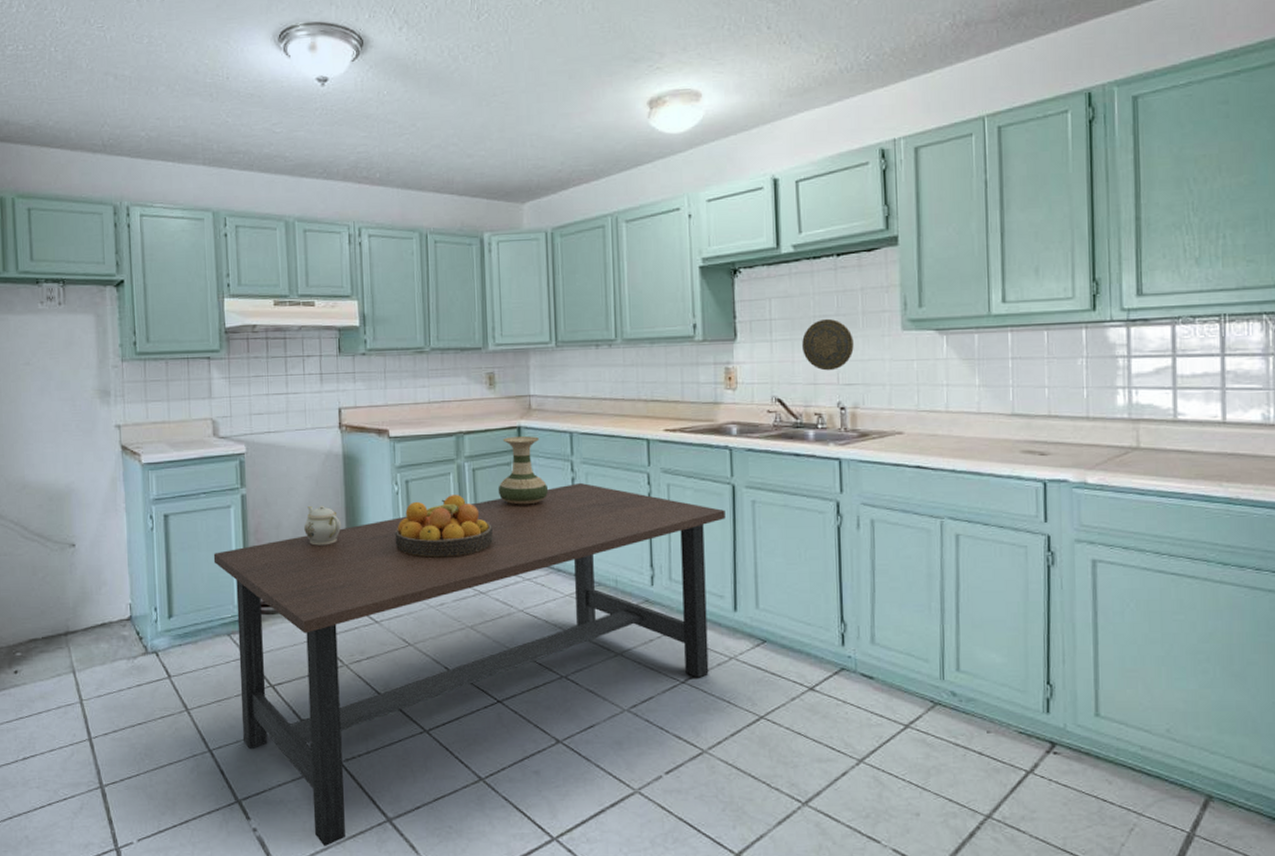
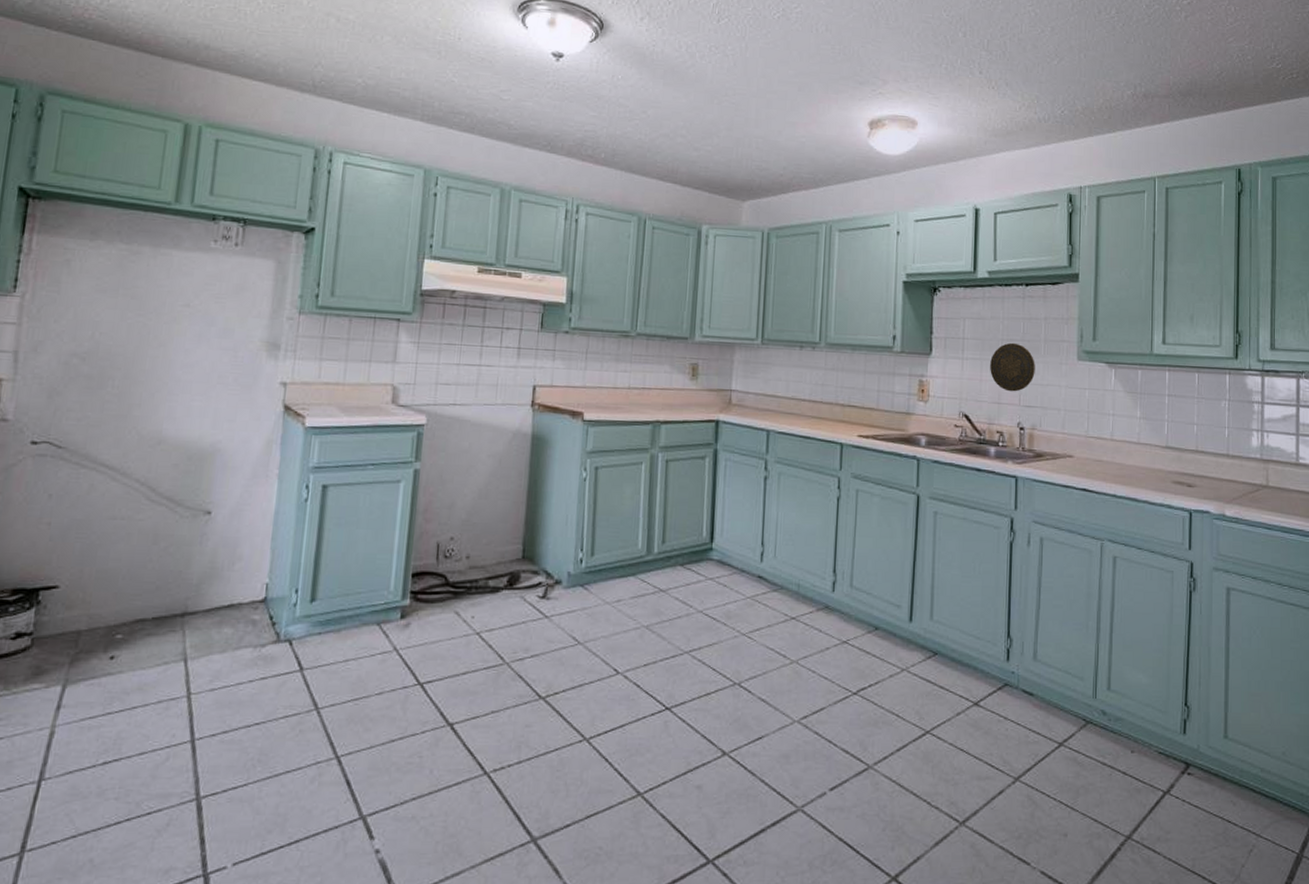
dining table: present [213,482,726,847] -> none [372,481,909,872]
teapot: present [304,505,342,546] -> none [479,486,522,531]
fruit bowl: present [394,495,493,558] -> none [576,485,680,551]
vase: present [498,436,549,505] -> none [689,430,741,501]

